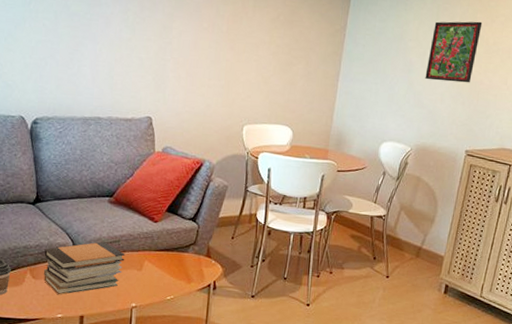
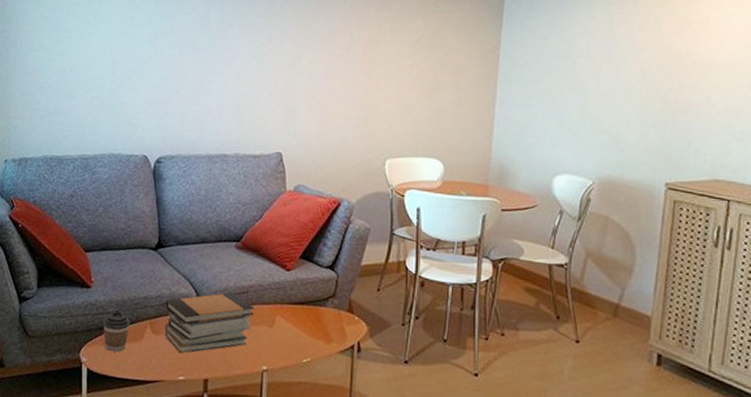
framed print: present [425,21,483,83] -> none [602,31,669,103]

